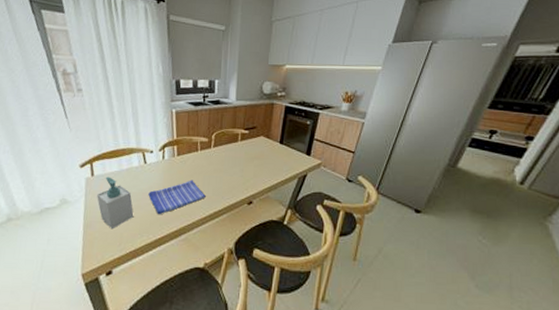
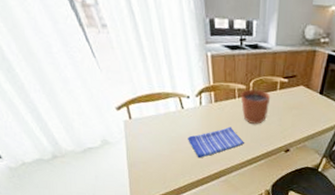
soap bottle: present [97,176,134,230] -> none [137,120,175,170]
plant pot: none [203,140,232,176] -> present [240,87,271,124]

